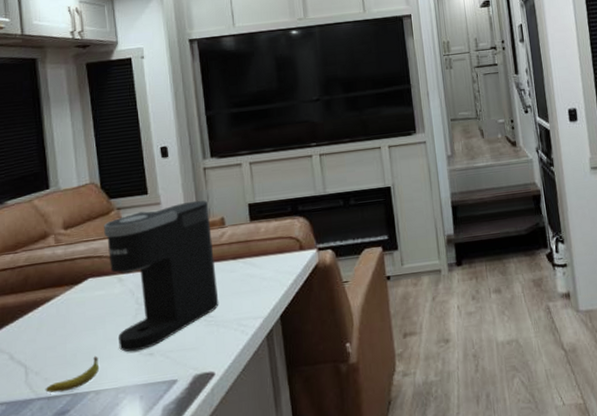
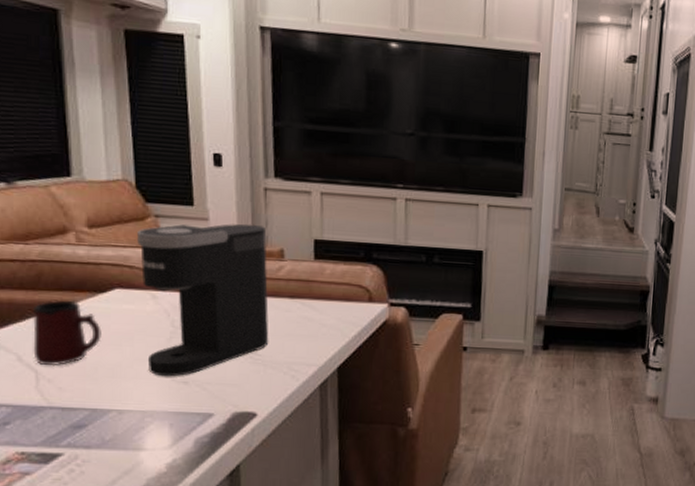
mug: none [21,295,79,360] -> present [32,300,101,366]
fruit: present [45,356,100,394] -> none [59,373,125,406]

